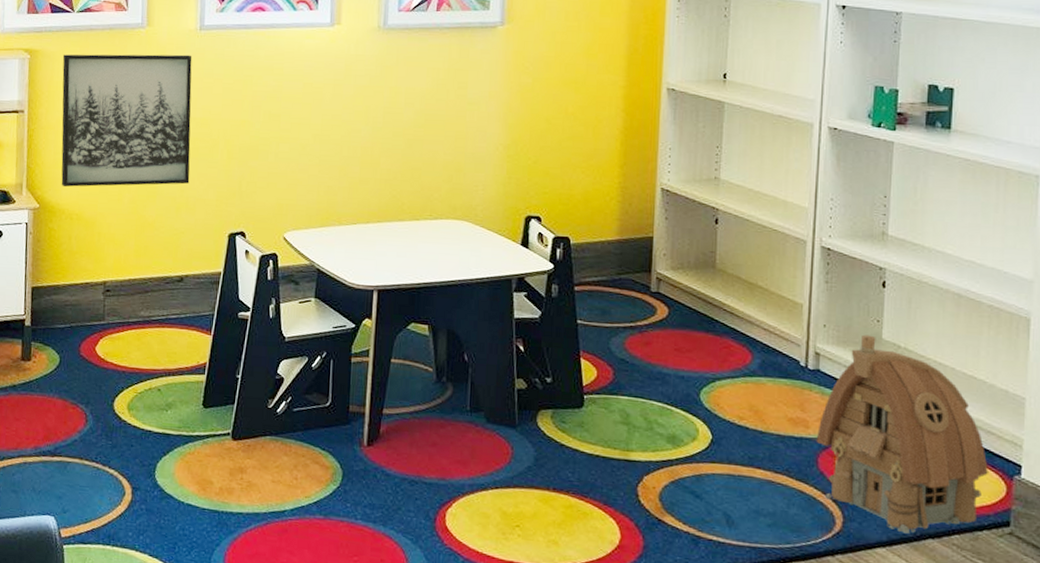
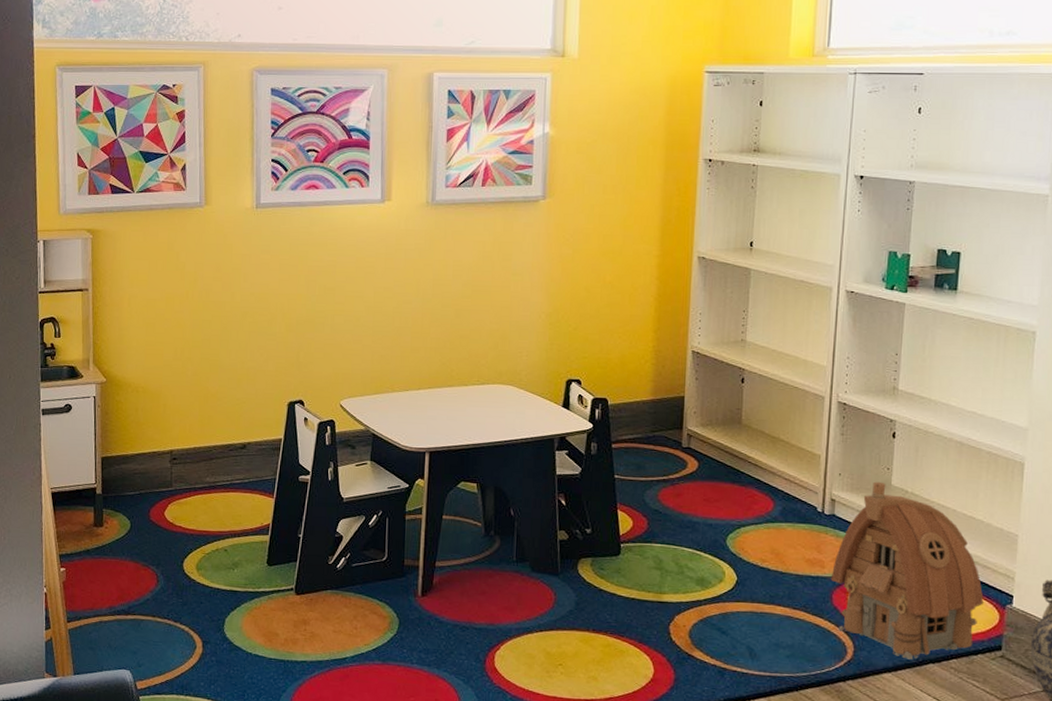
wall art: present [61,54,193,188] -> none [124,232,250,362]

